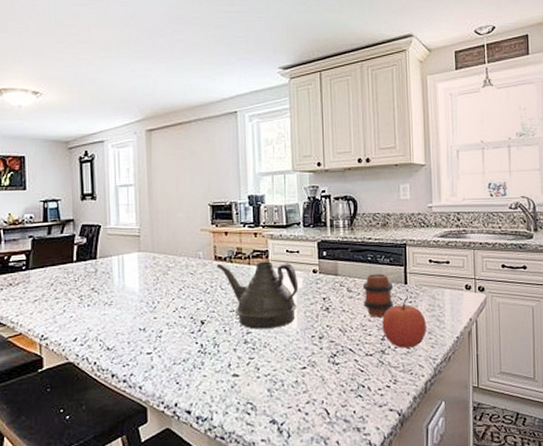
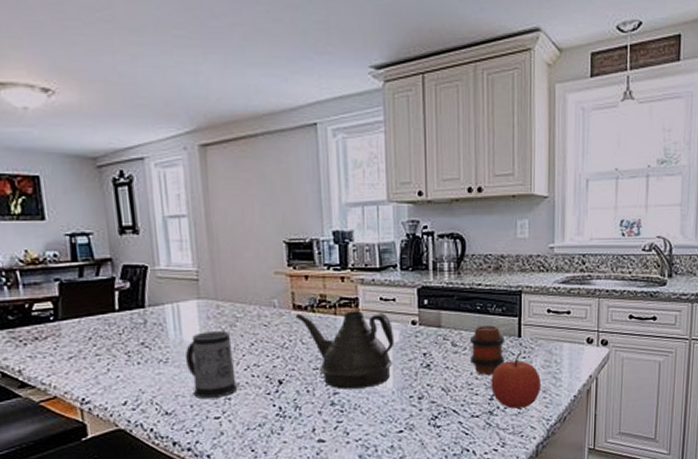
mug: none [125,278,168,337] -> present [184,331,238,399]

